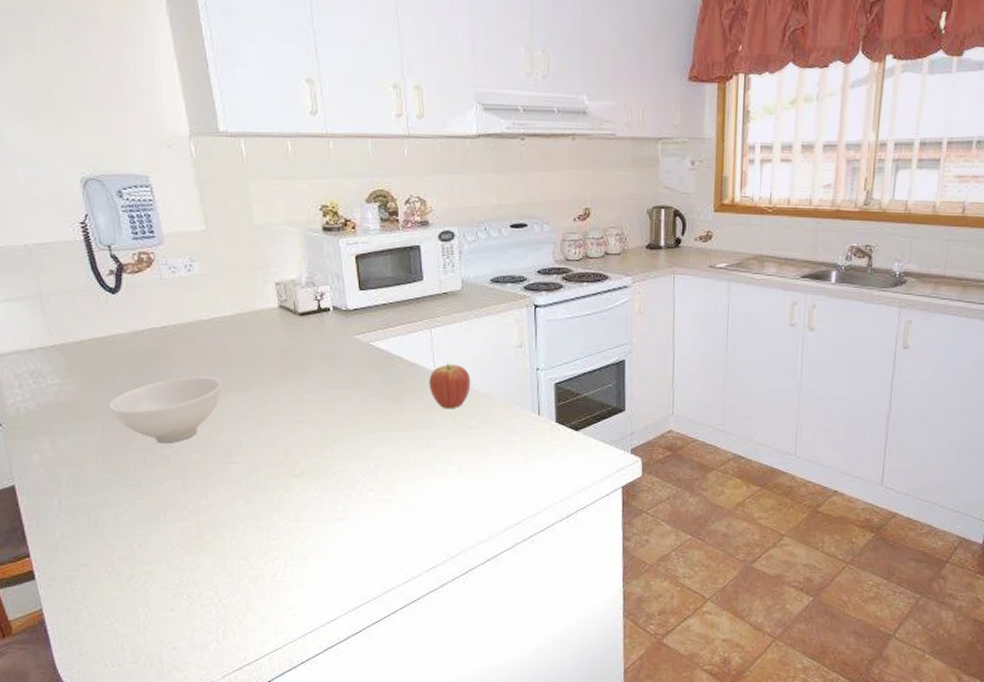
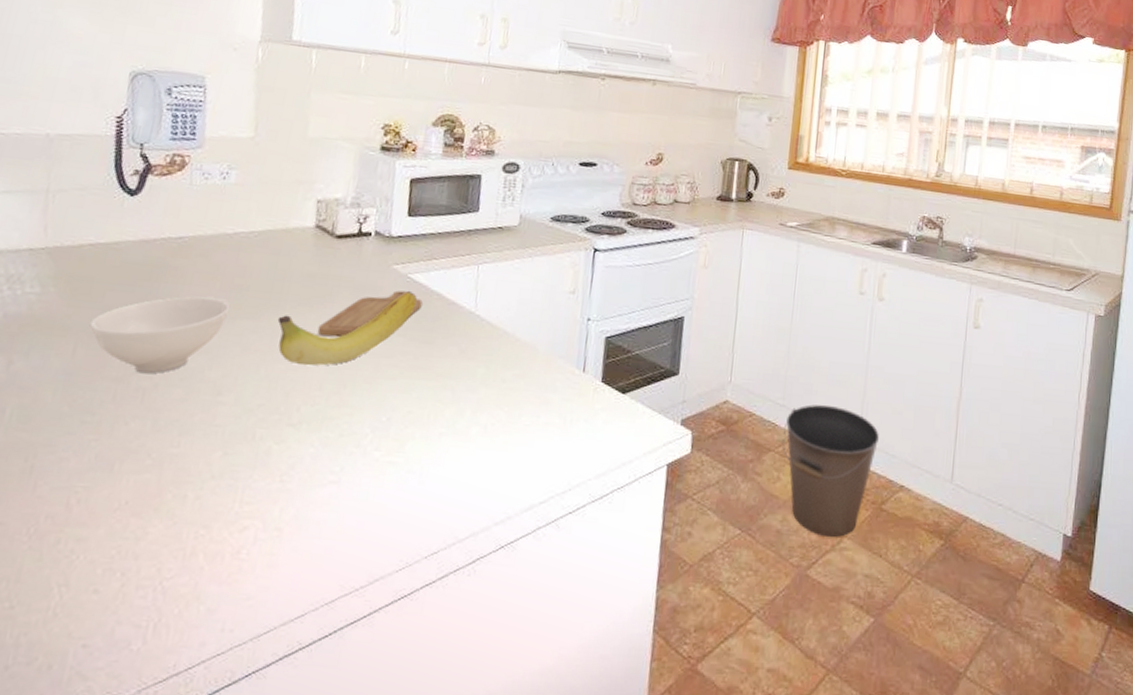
fruit: none [264,356,381,428] -> present [277,290,417,366]
chopping board: none [300,357,387,401] -> present [317,290,423,337]
fruit: present [429,363,471,409] -> none [465,305,514,358]
bucket: none [723,427,814,536] -> present [781,404,880,537]

